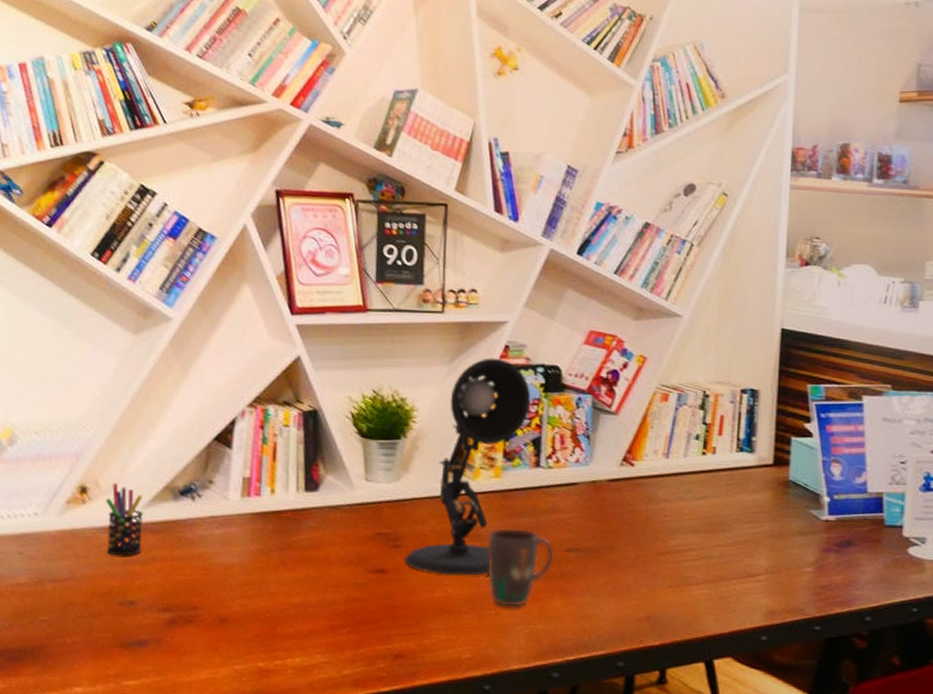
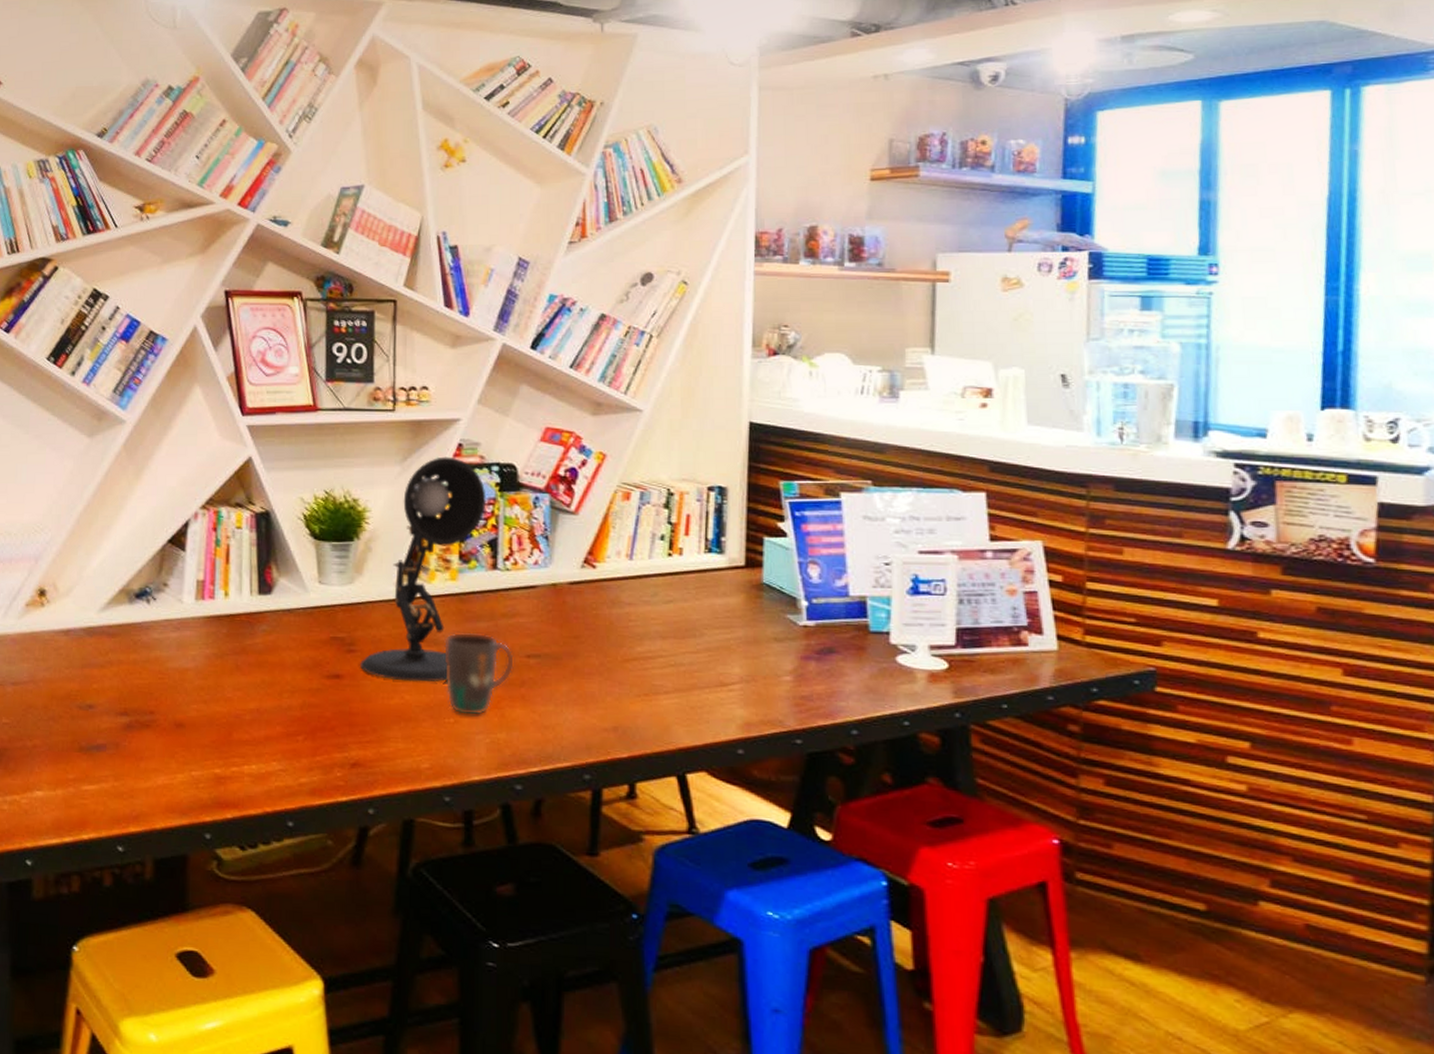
pen holder: present [105,483,143,556] -> none [63,585,100,660]

